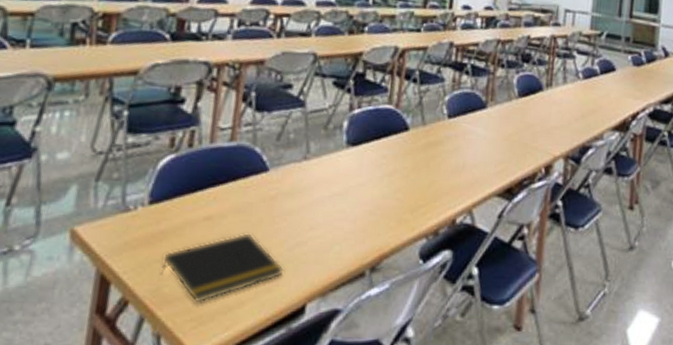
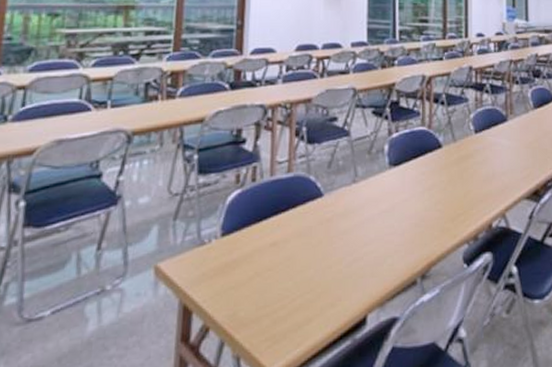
notepad: present [161,233,284,303] -> none [236,254,345,324]

